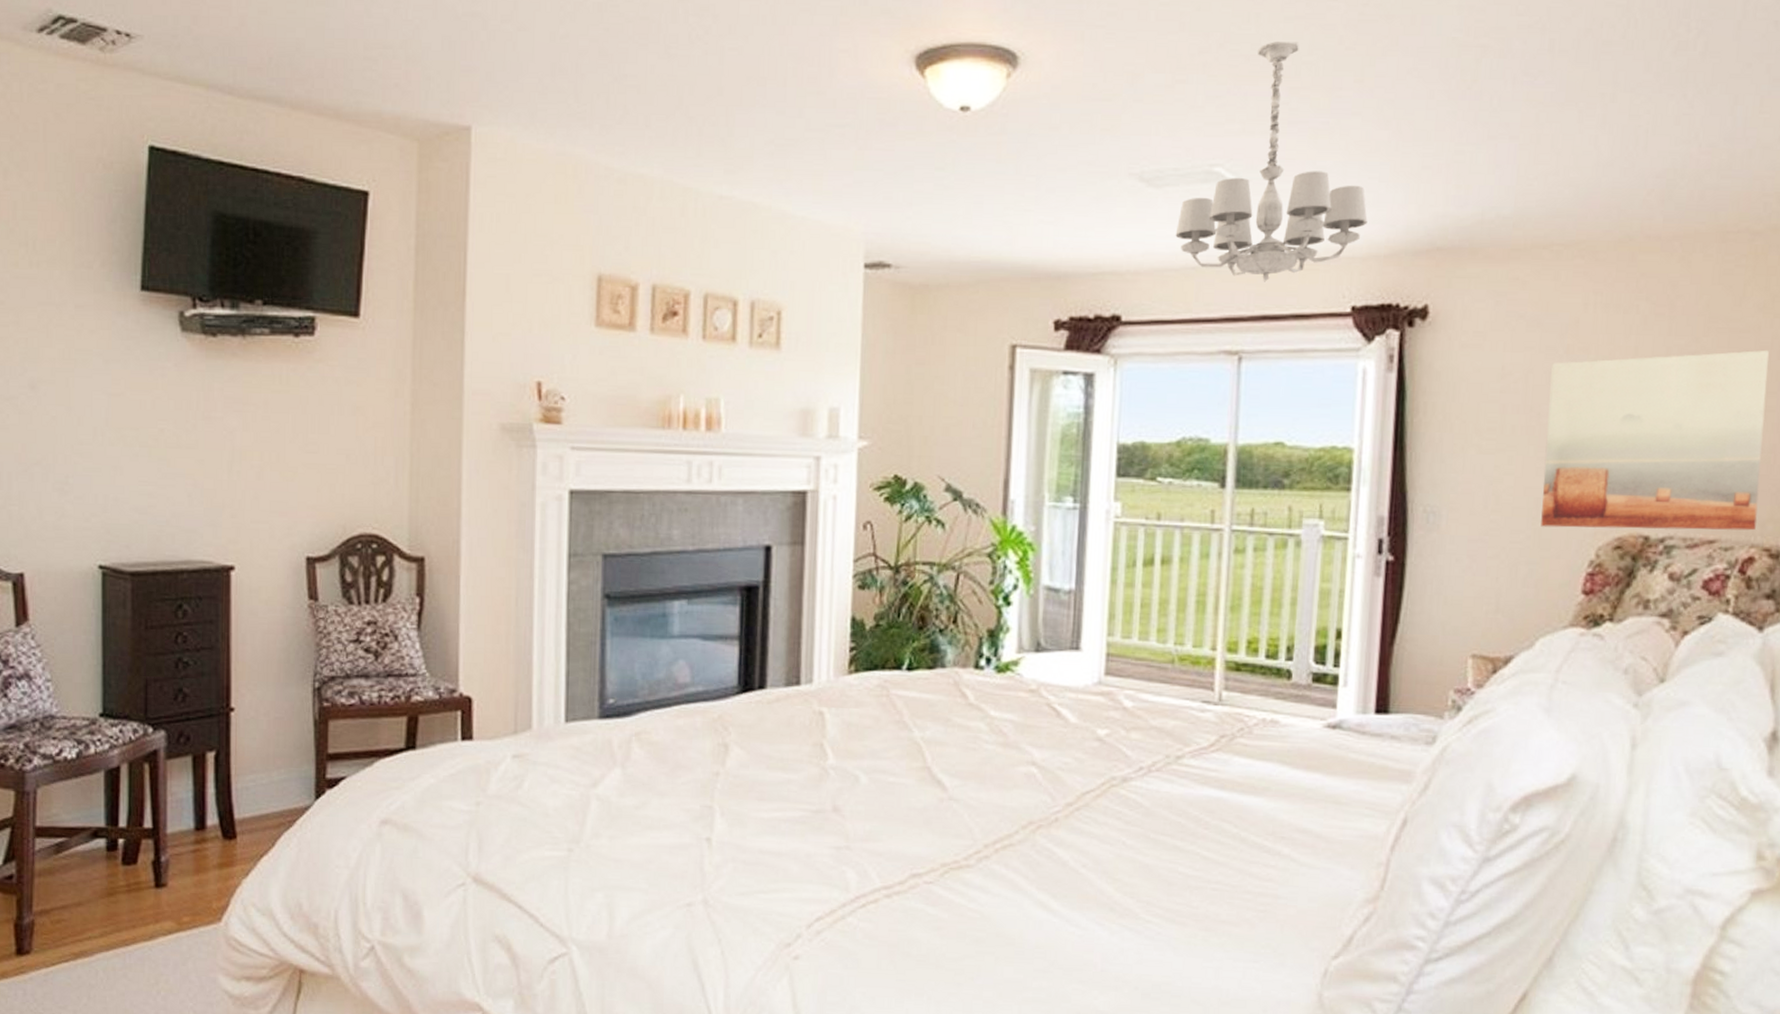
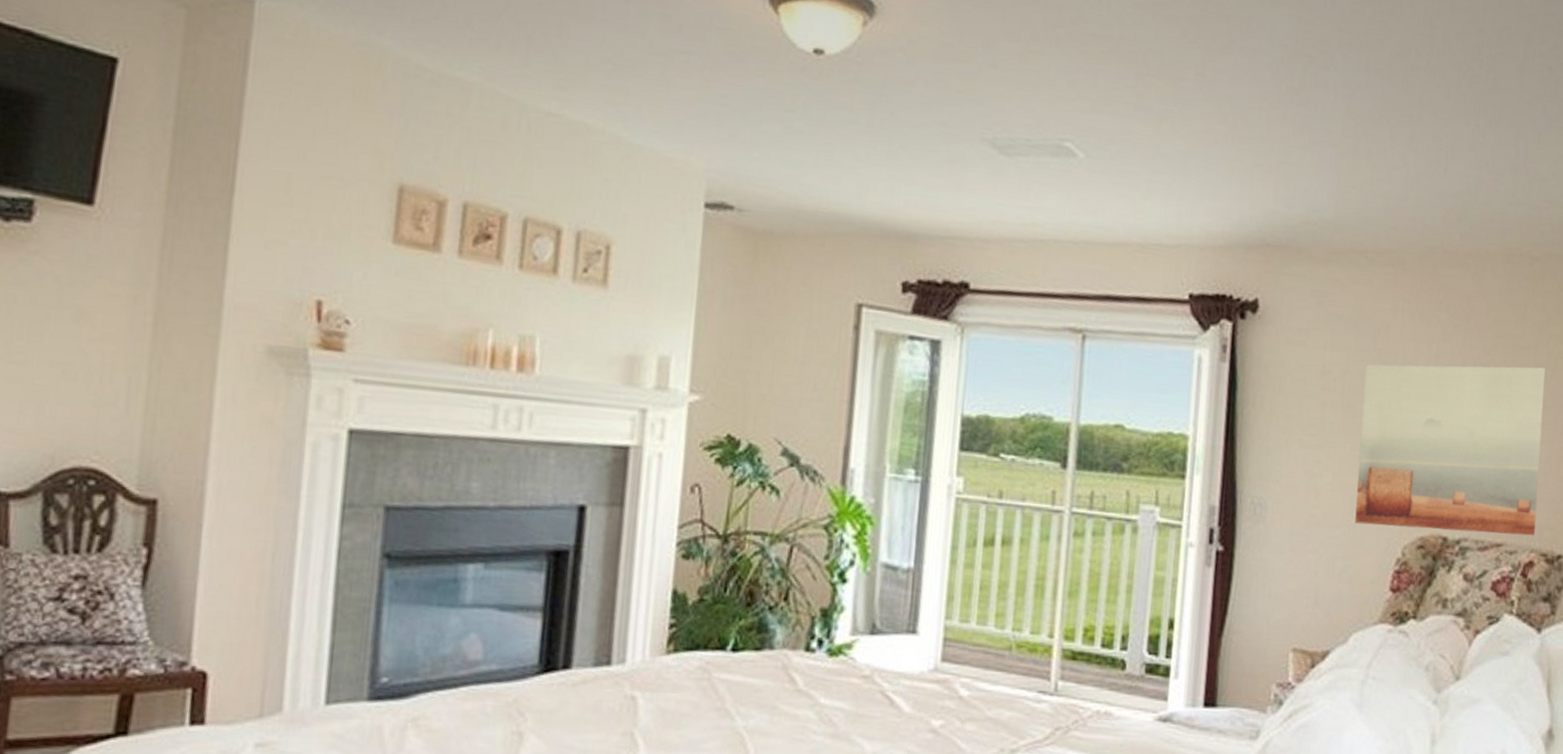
chandelier: present [1175,42,1368,282] -> none [1025,25,1206,262]

